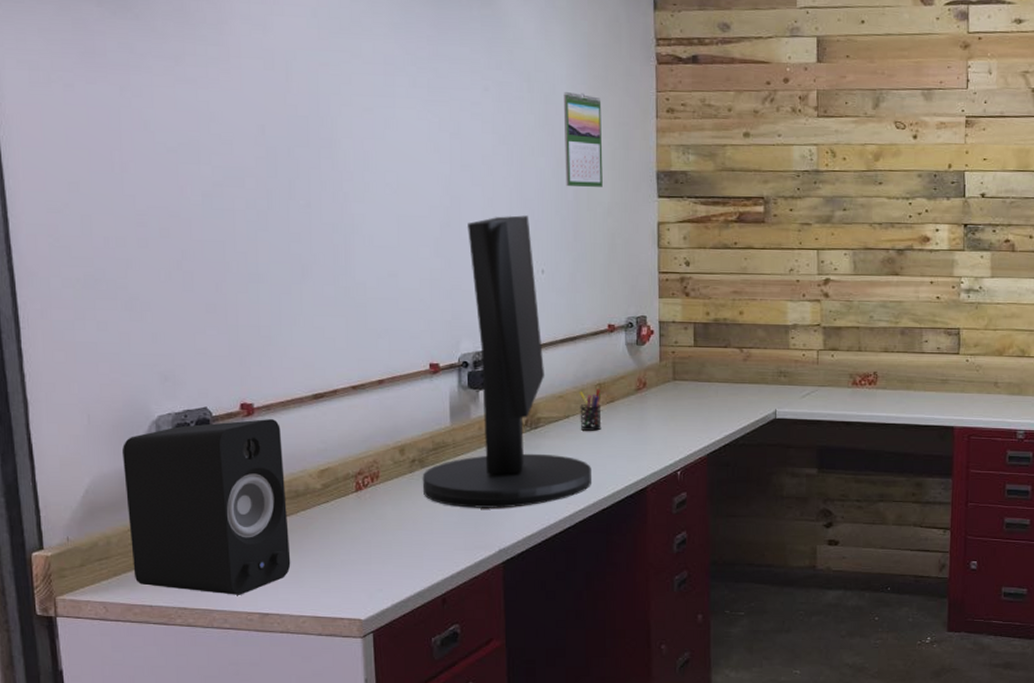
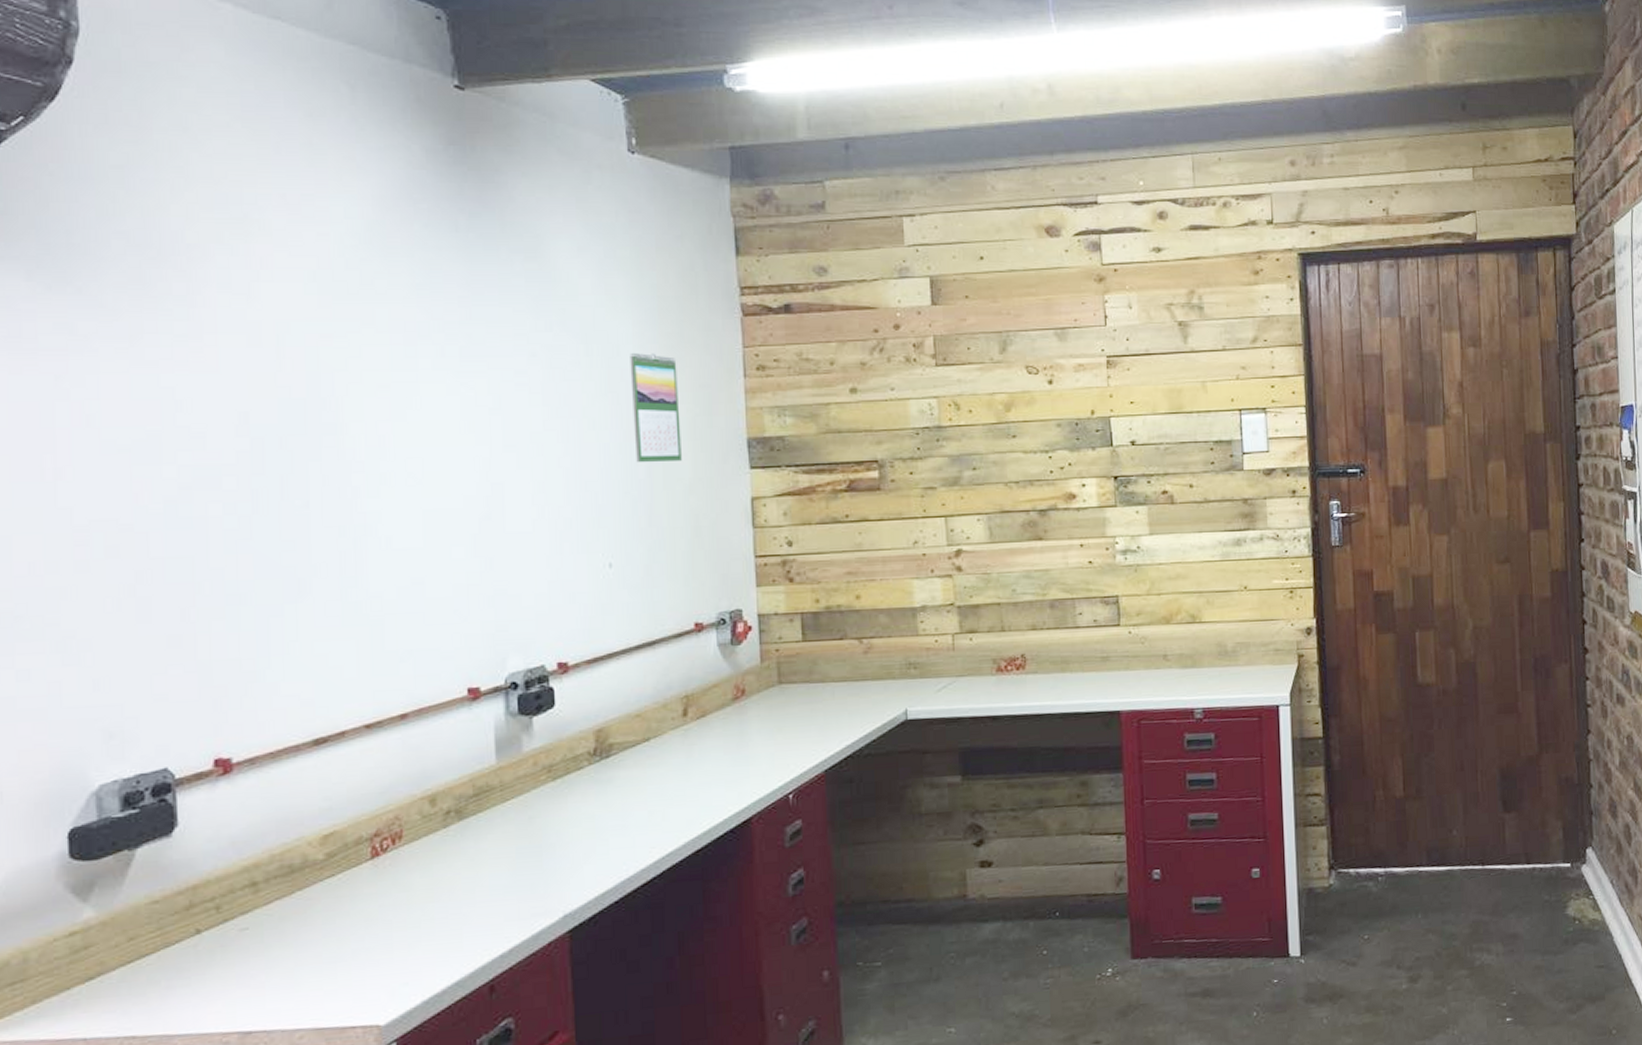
speaker: present [121,419,291,595] -> none [47,776,283,1012]
monitor: present [422,215,591,508] -> none [460,500,681,866]
pen holder: present [579,389,602,431] -> none [661,702,691,755]

